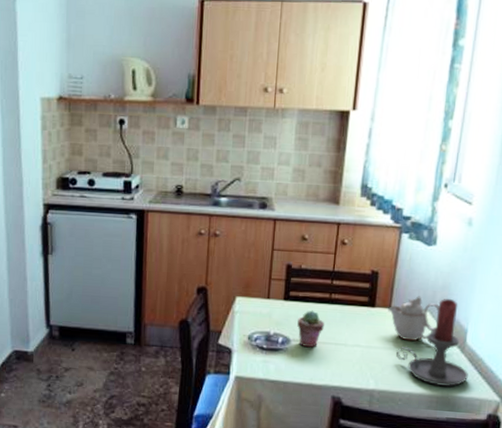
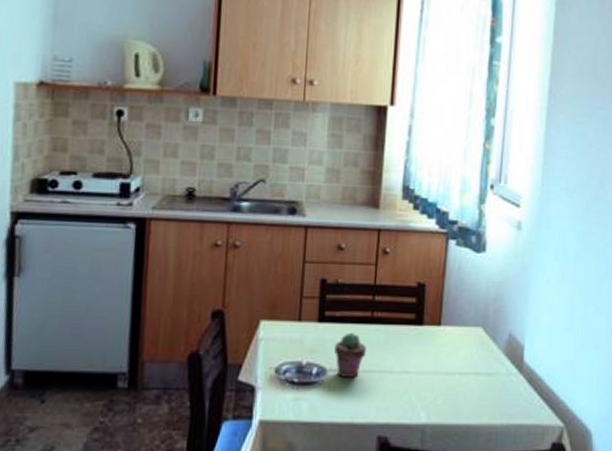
teapot: present [387,296,440,342] -> none [436,310,493,363]
candle holder: present [396,298,468,387] -> none [449,311,528,415]

